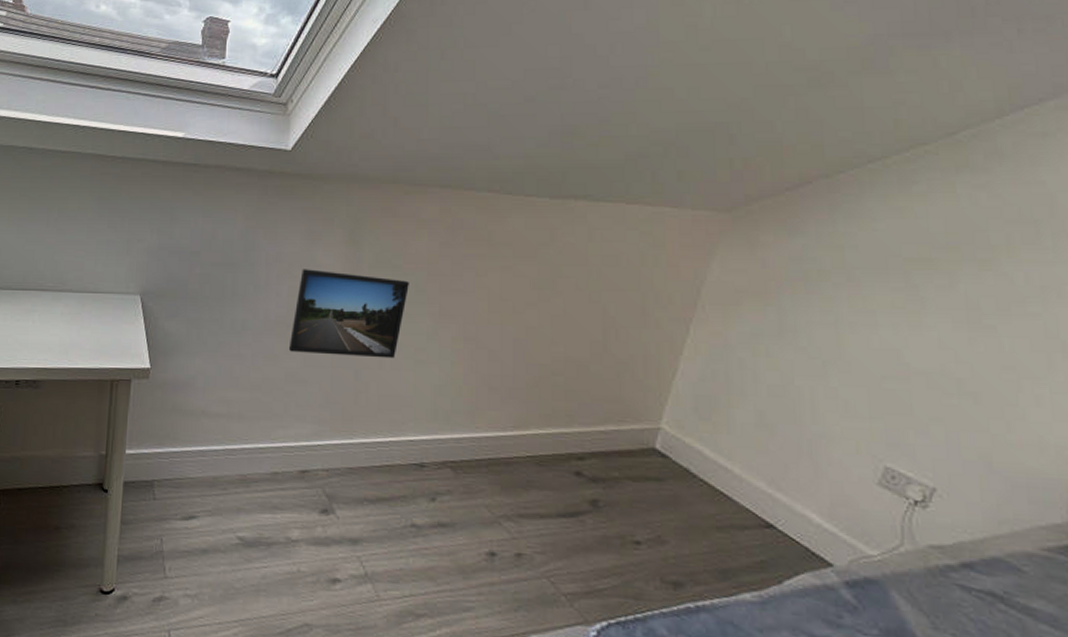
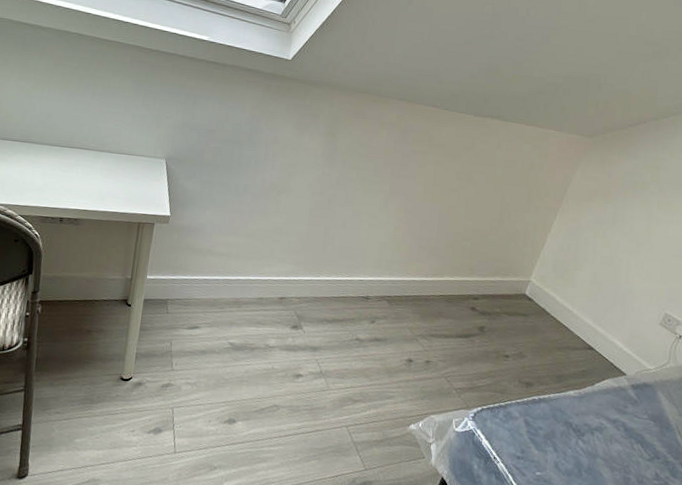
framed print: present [288,269,409,359] -> none [277,150,370,221]

